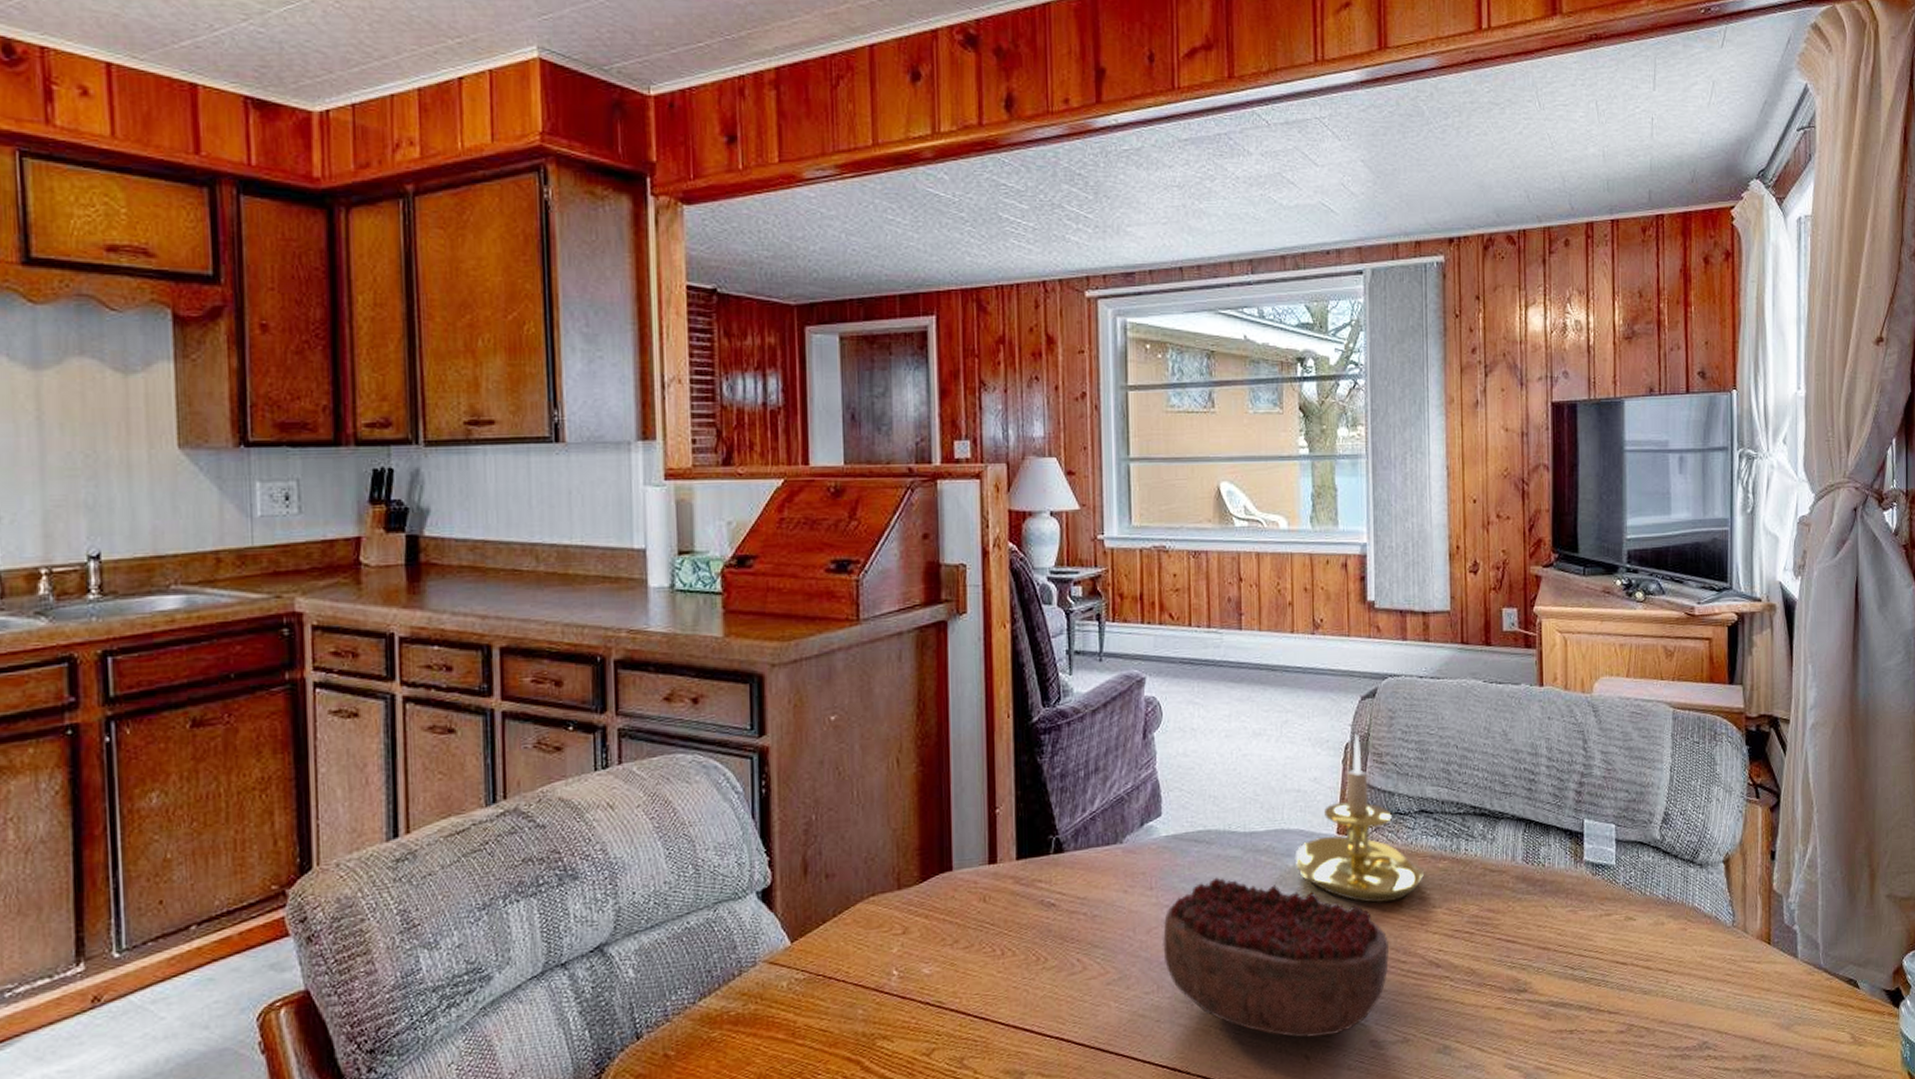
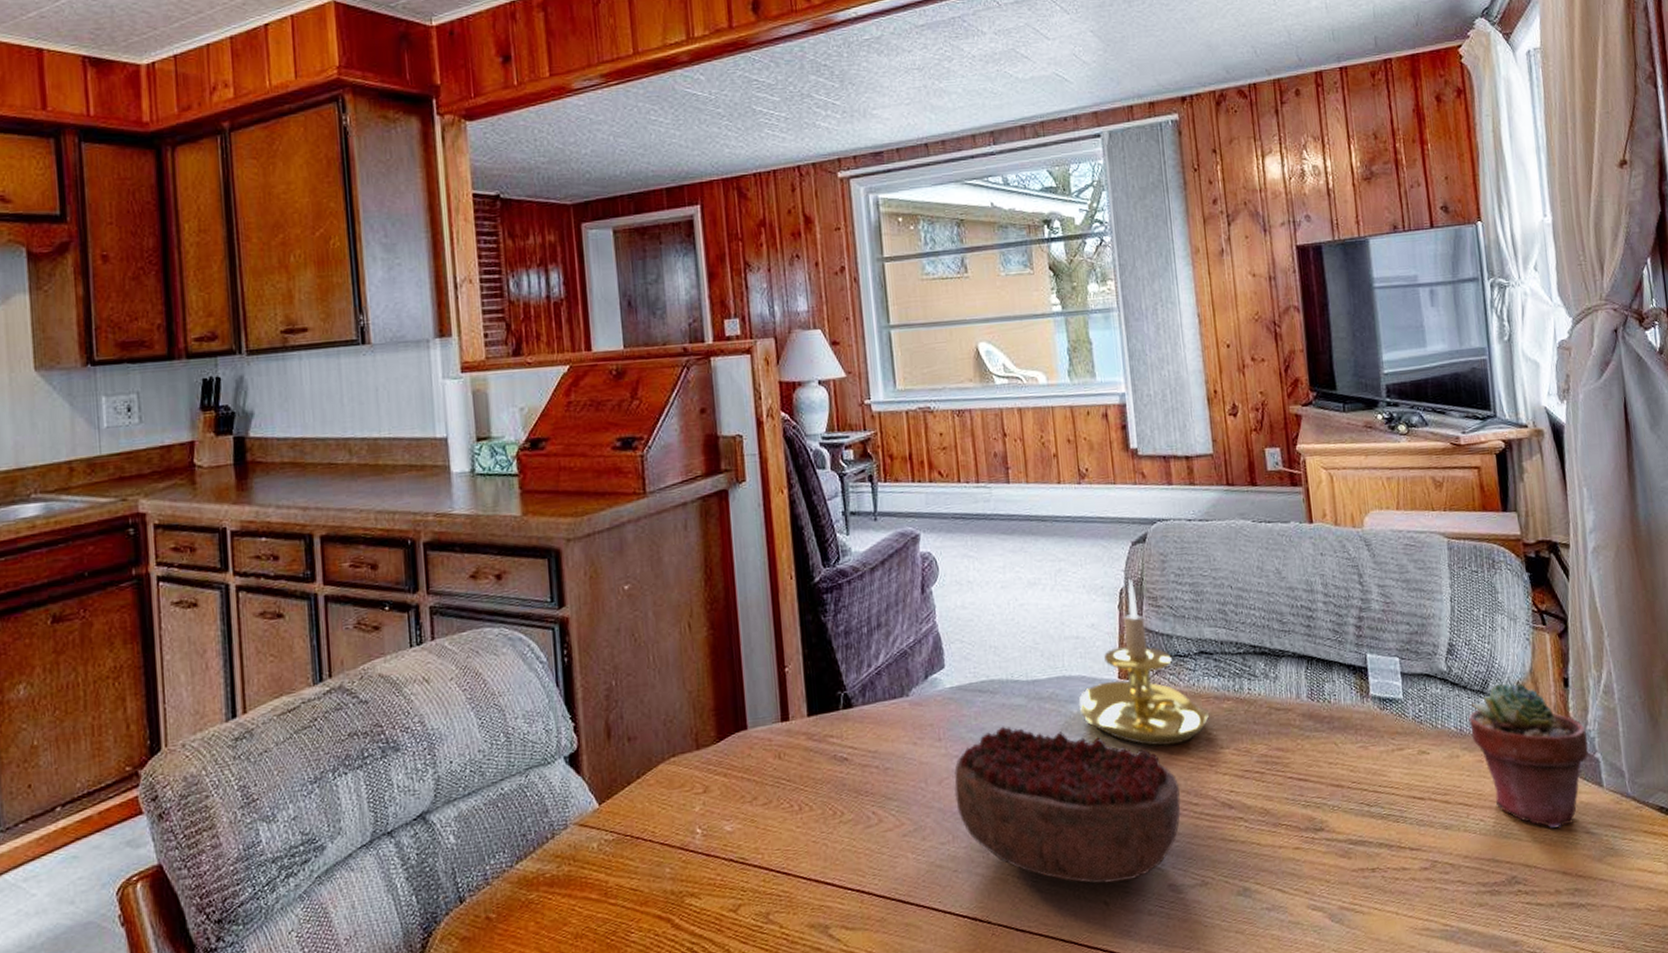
potted succulent: none [1676,853,1788,997] -> present [1468,682,1589,829]

